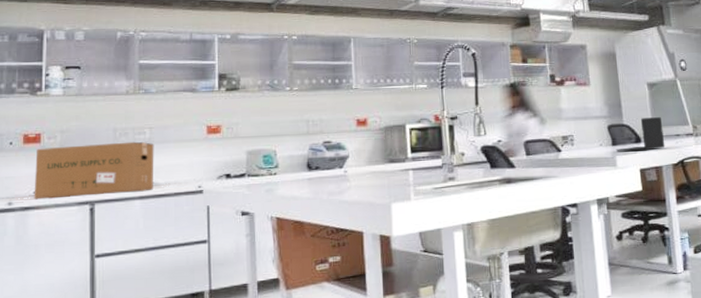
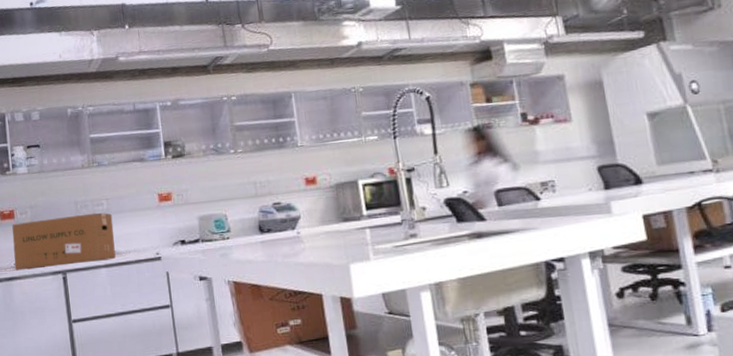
laptop: present [615,117,665,152] -> none [609,152,675,197]

